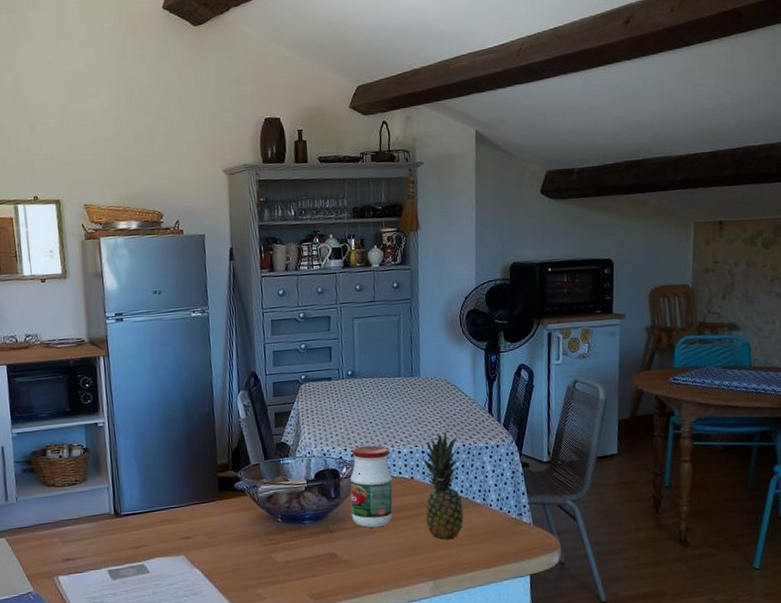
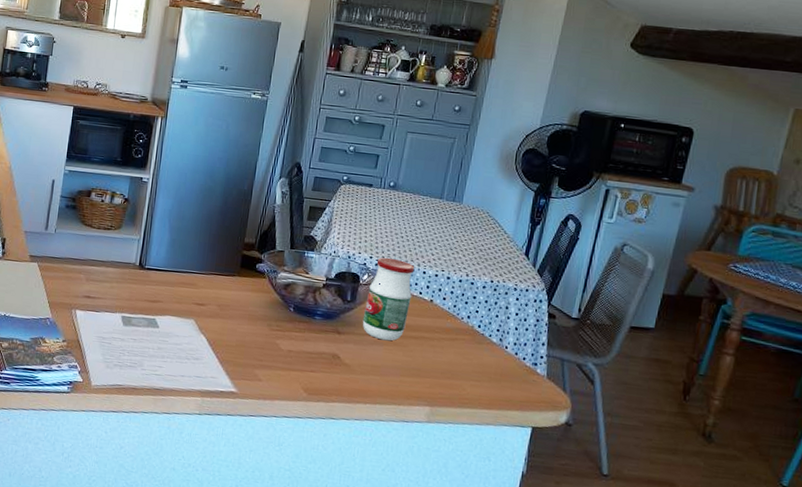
fruit: present [421,430,464,540] -> none [436,261,488,371]

